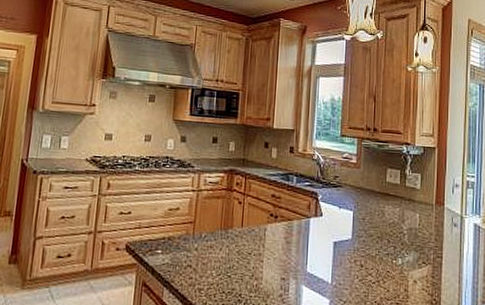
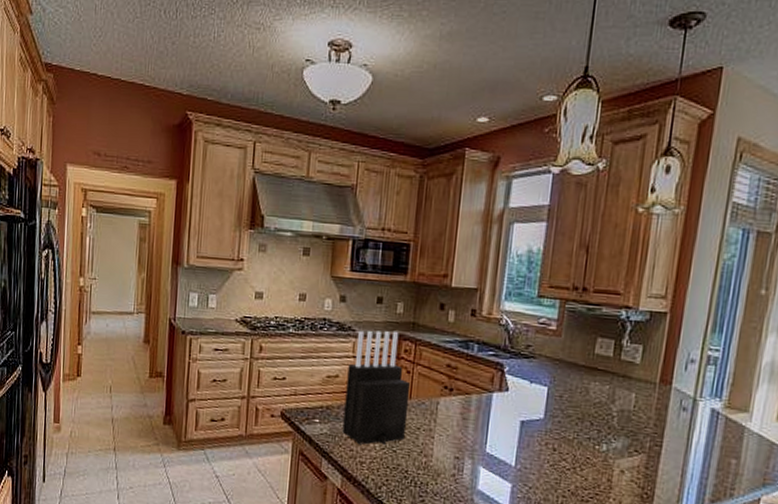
knife block: none [182,166,242,272] -> present [342,330,411,445]

